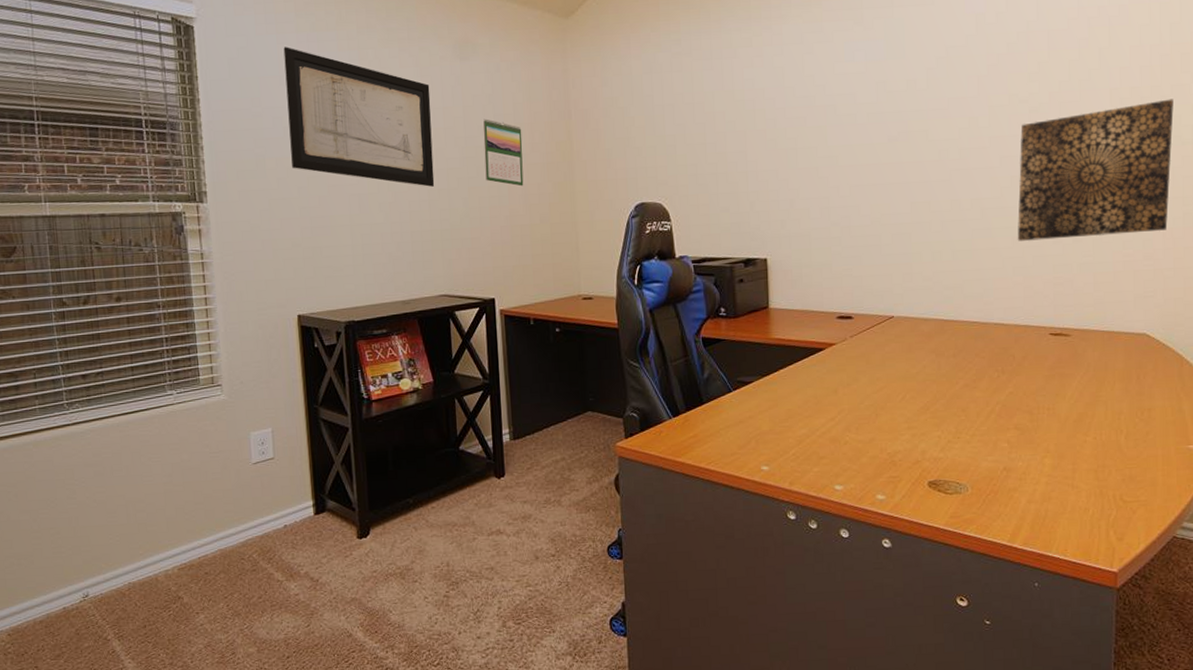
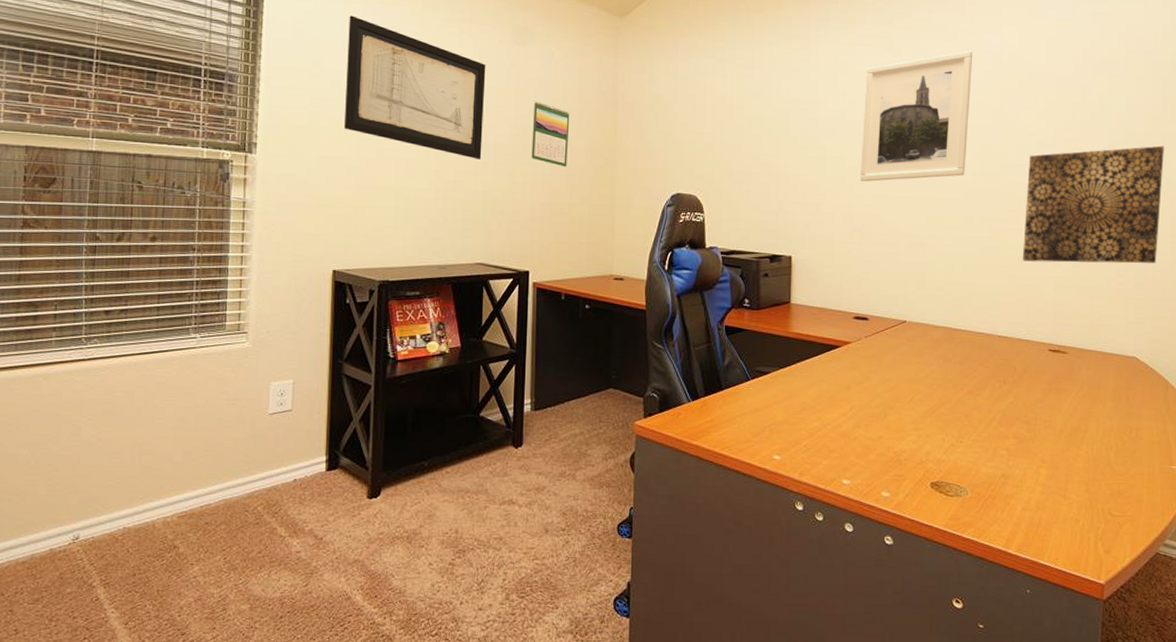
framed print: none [835,13,954,172] -> present [860,50,973,182]

